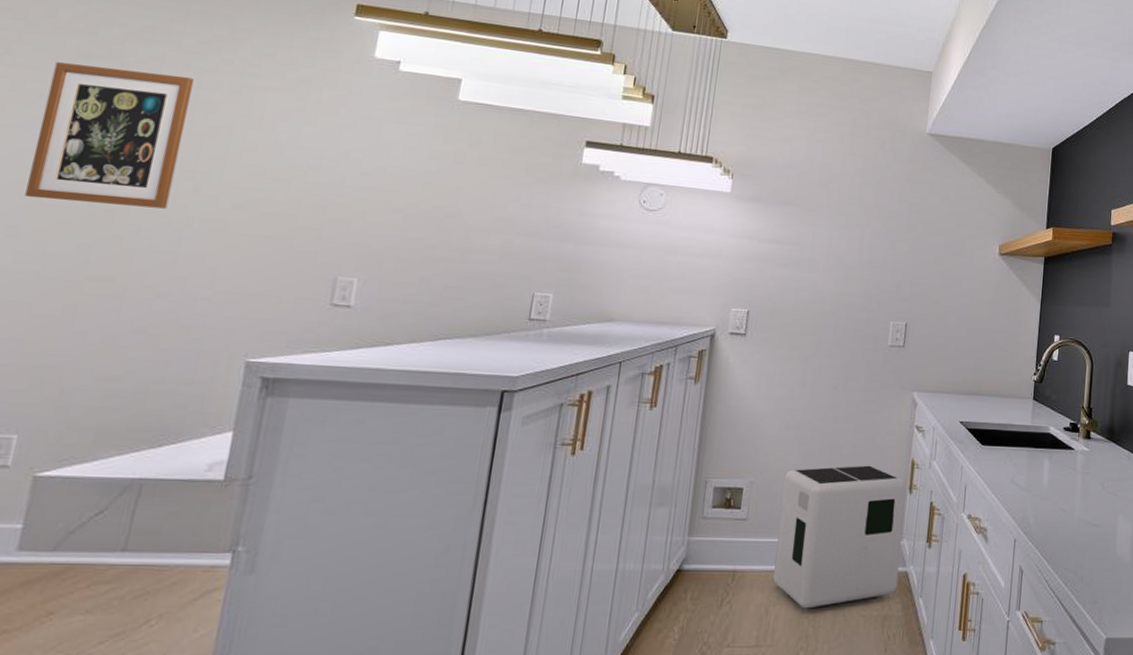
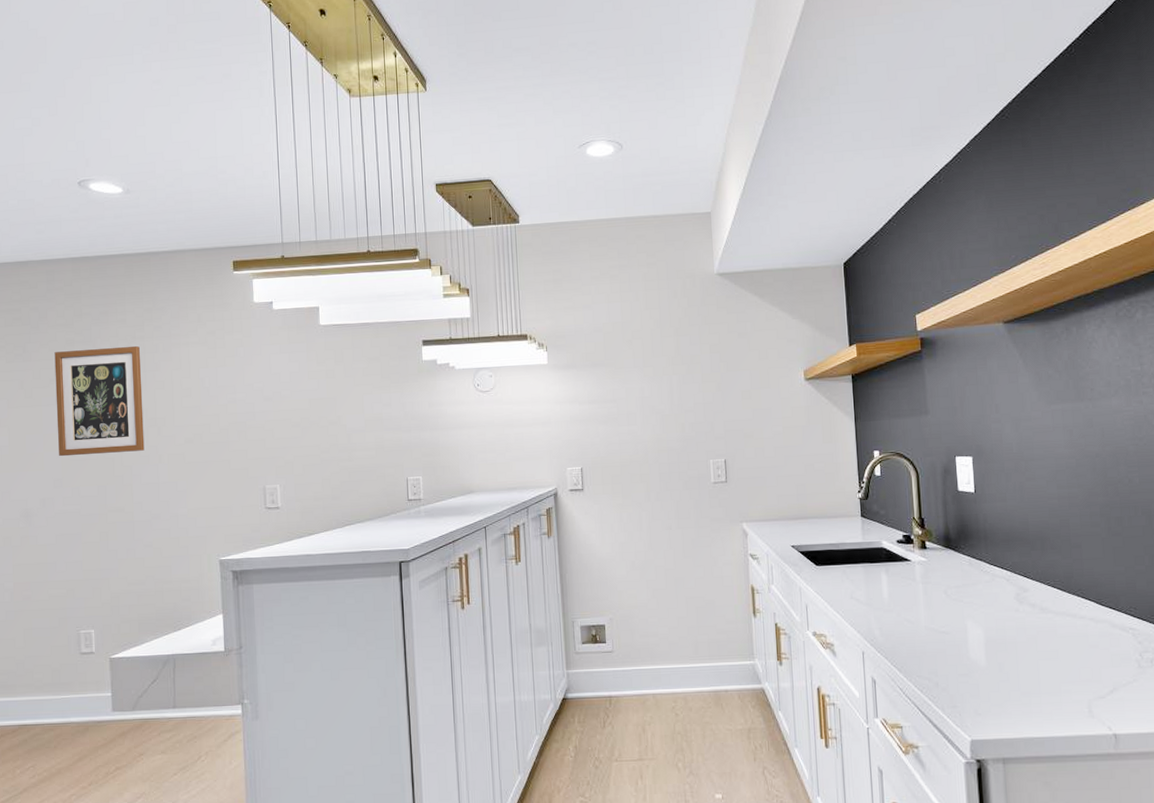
air purifier: present [773,465,906,609] -> none [638,594,757,726]

